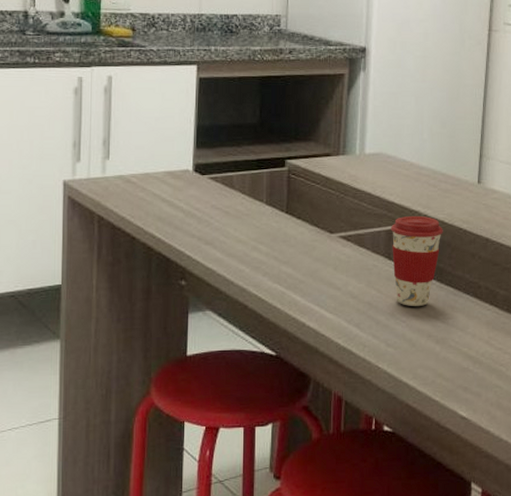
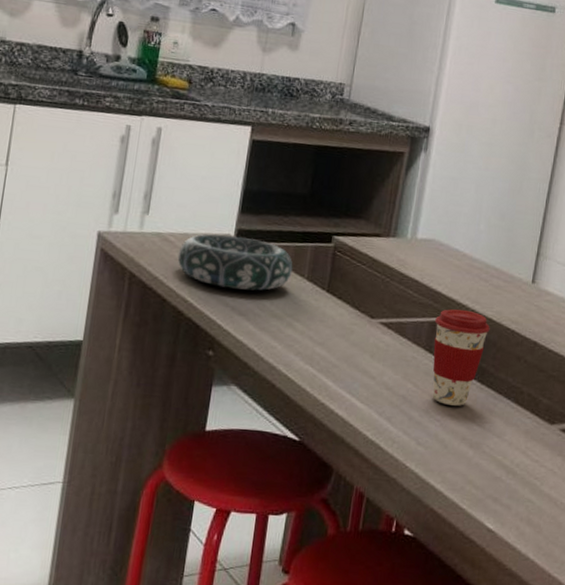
decorative bowl: none [141,170,251,220] -> present [177,234,293,291]

